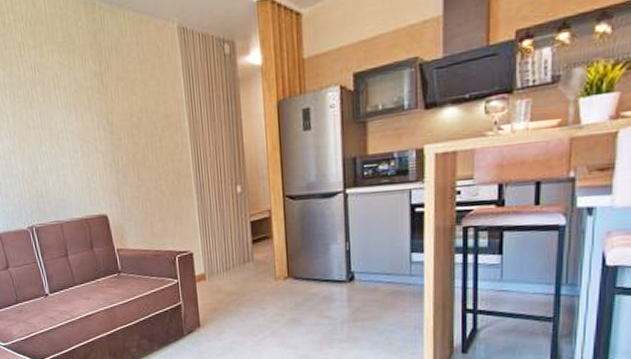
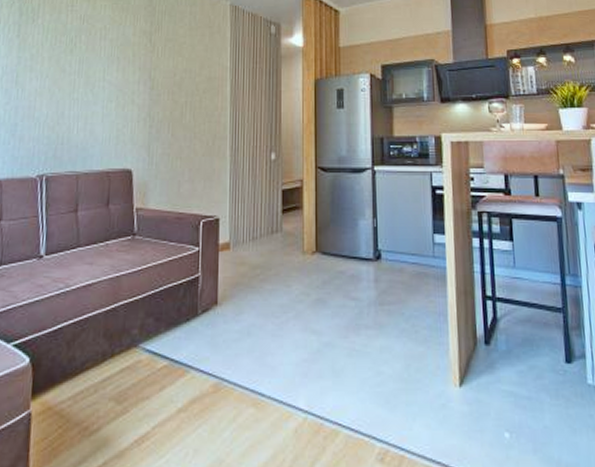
wineglass: present [557,65,588,131] -> none [542,84,565,134]

